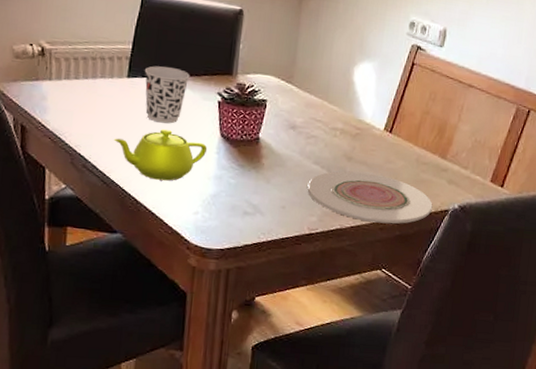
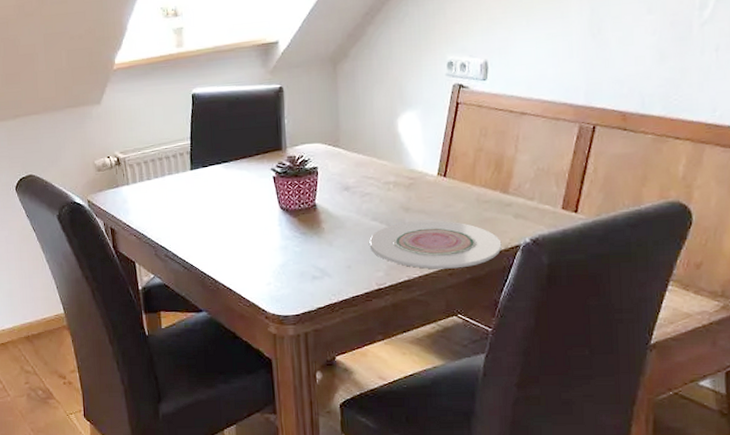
teapot: present [114,128,207,181] -> none [188,210,269,259]
cup: present [144,66,190,124] -> none [204,153,244,206]

